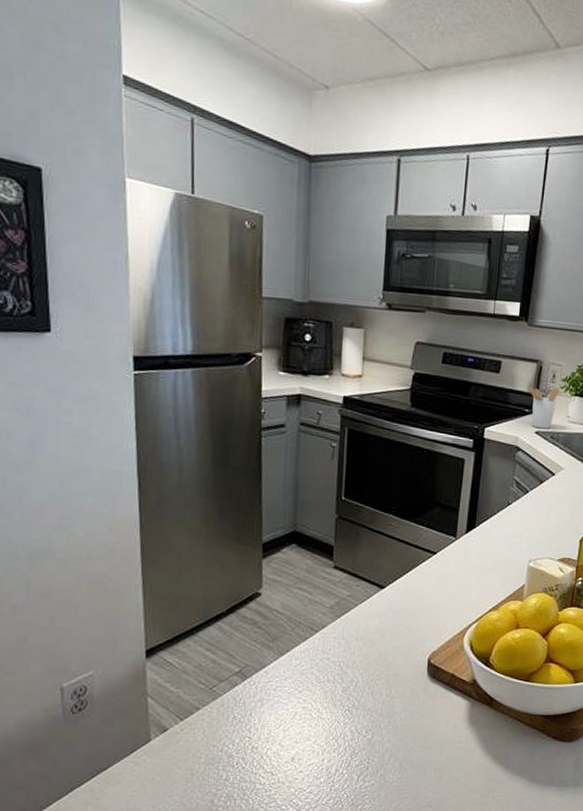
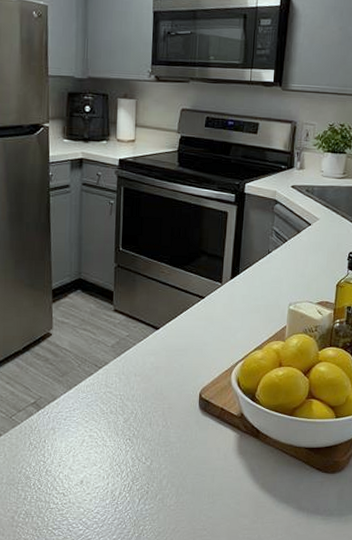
utensil holder: present [528,386,559,429] -> none [284,145,312,183]

